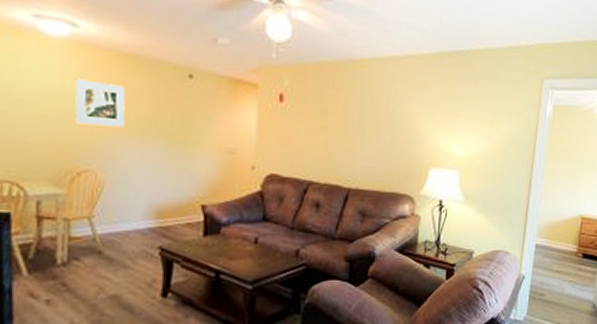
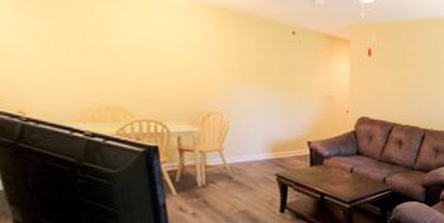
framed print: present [74,79,126,128] -> none [198,35,243,77]

